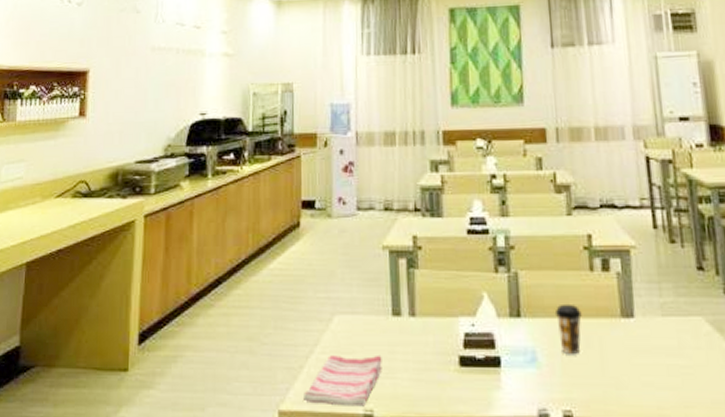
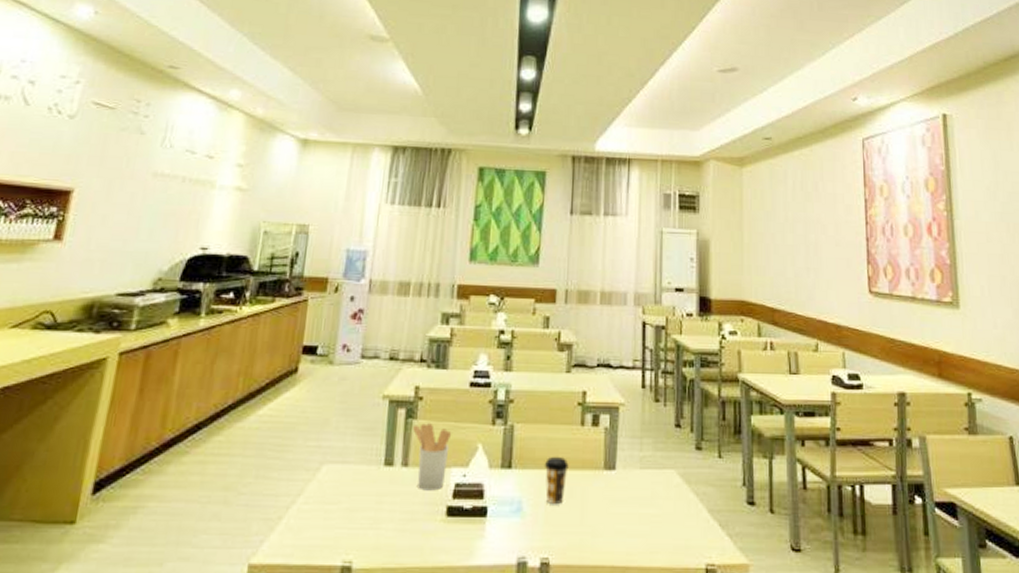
dish towel: present [304,354,382,406] -> none [278,505,368,558]
utensil holder: none [416,273,455,341] -> present [413,423,452,491]

